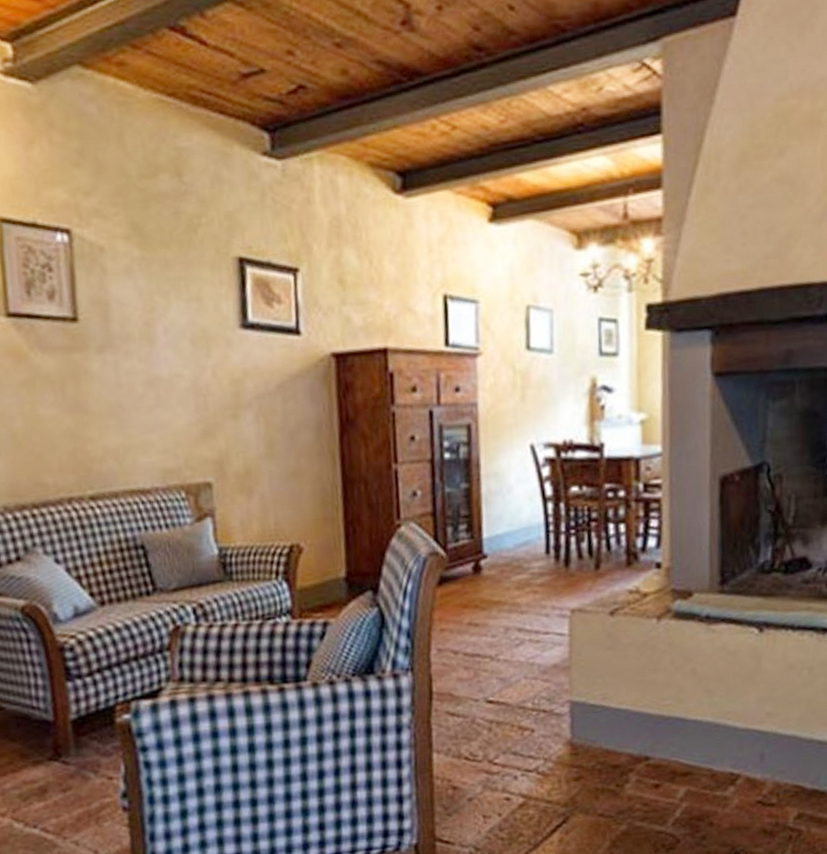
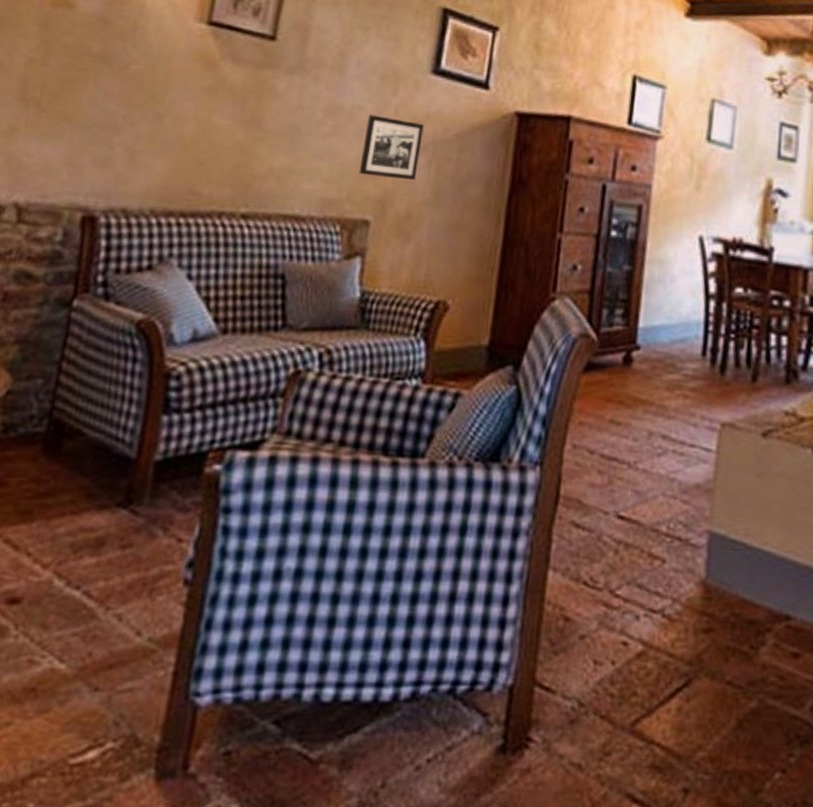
picture frame: none [187,380,247,441] -> present [358,115,424,181]

